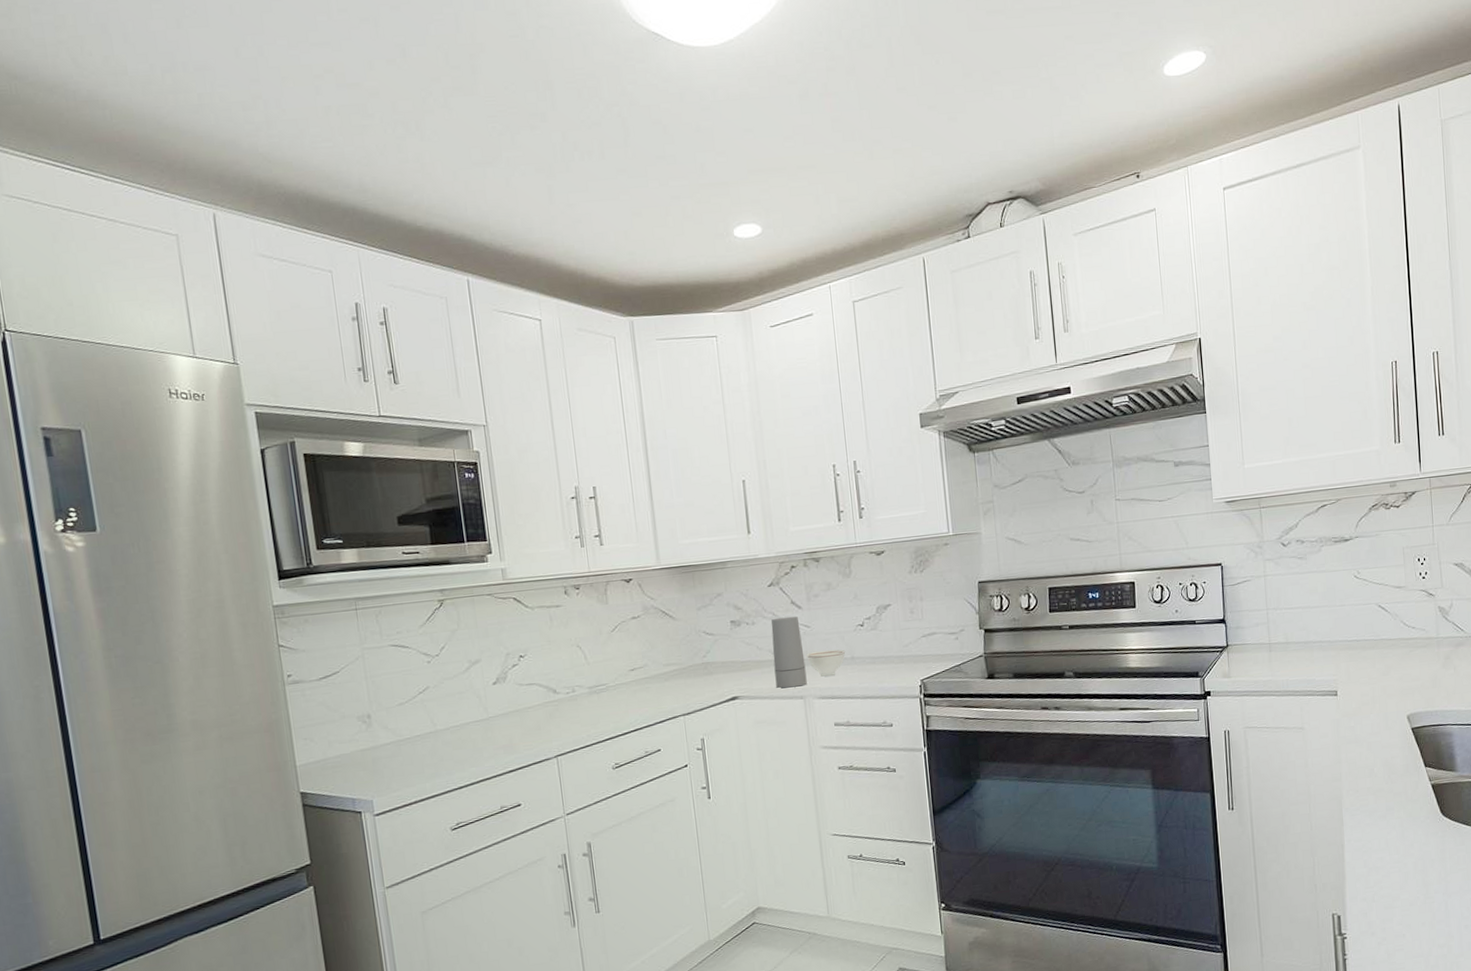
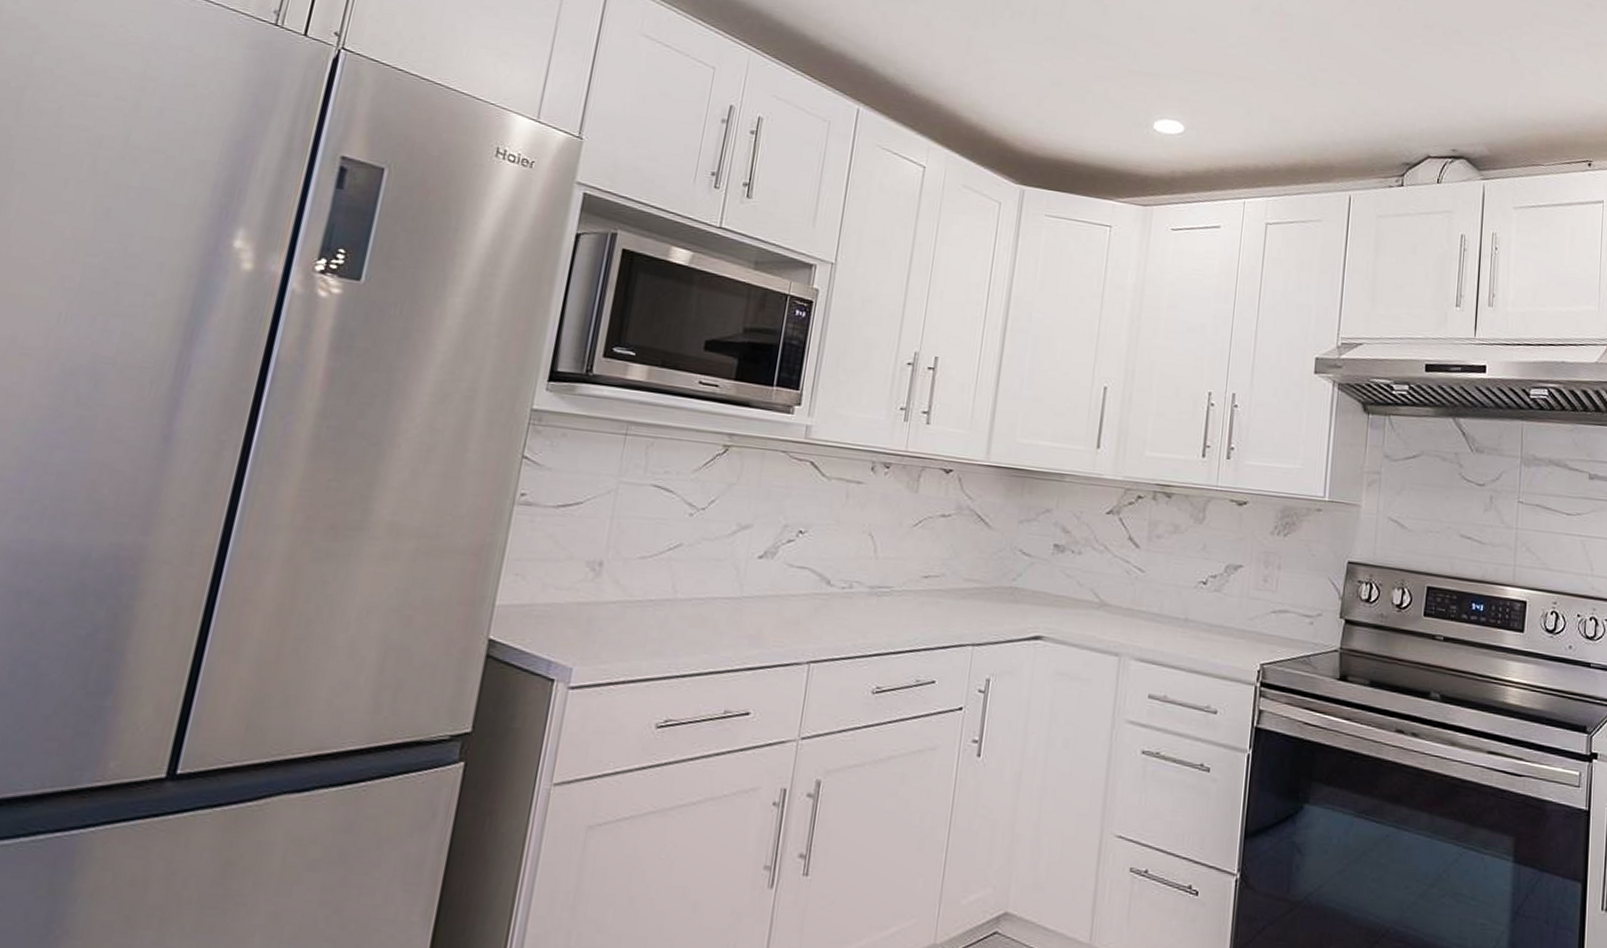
canister: present [771,616,807,688] -> none [1090,552,1134,641]
bowl: present [807,649,846,677] -> none [1133,602,1180,636]

